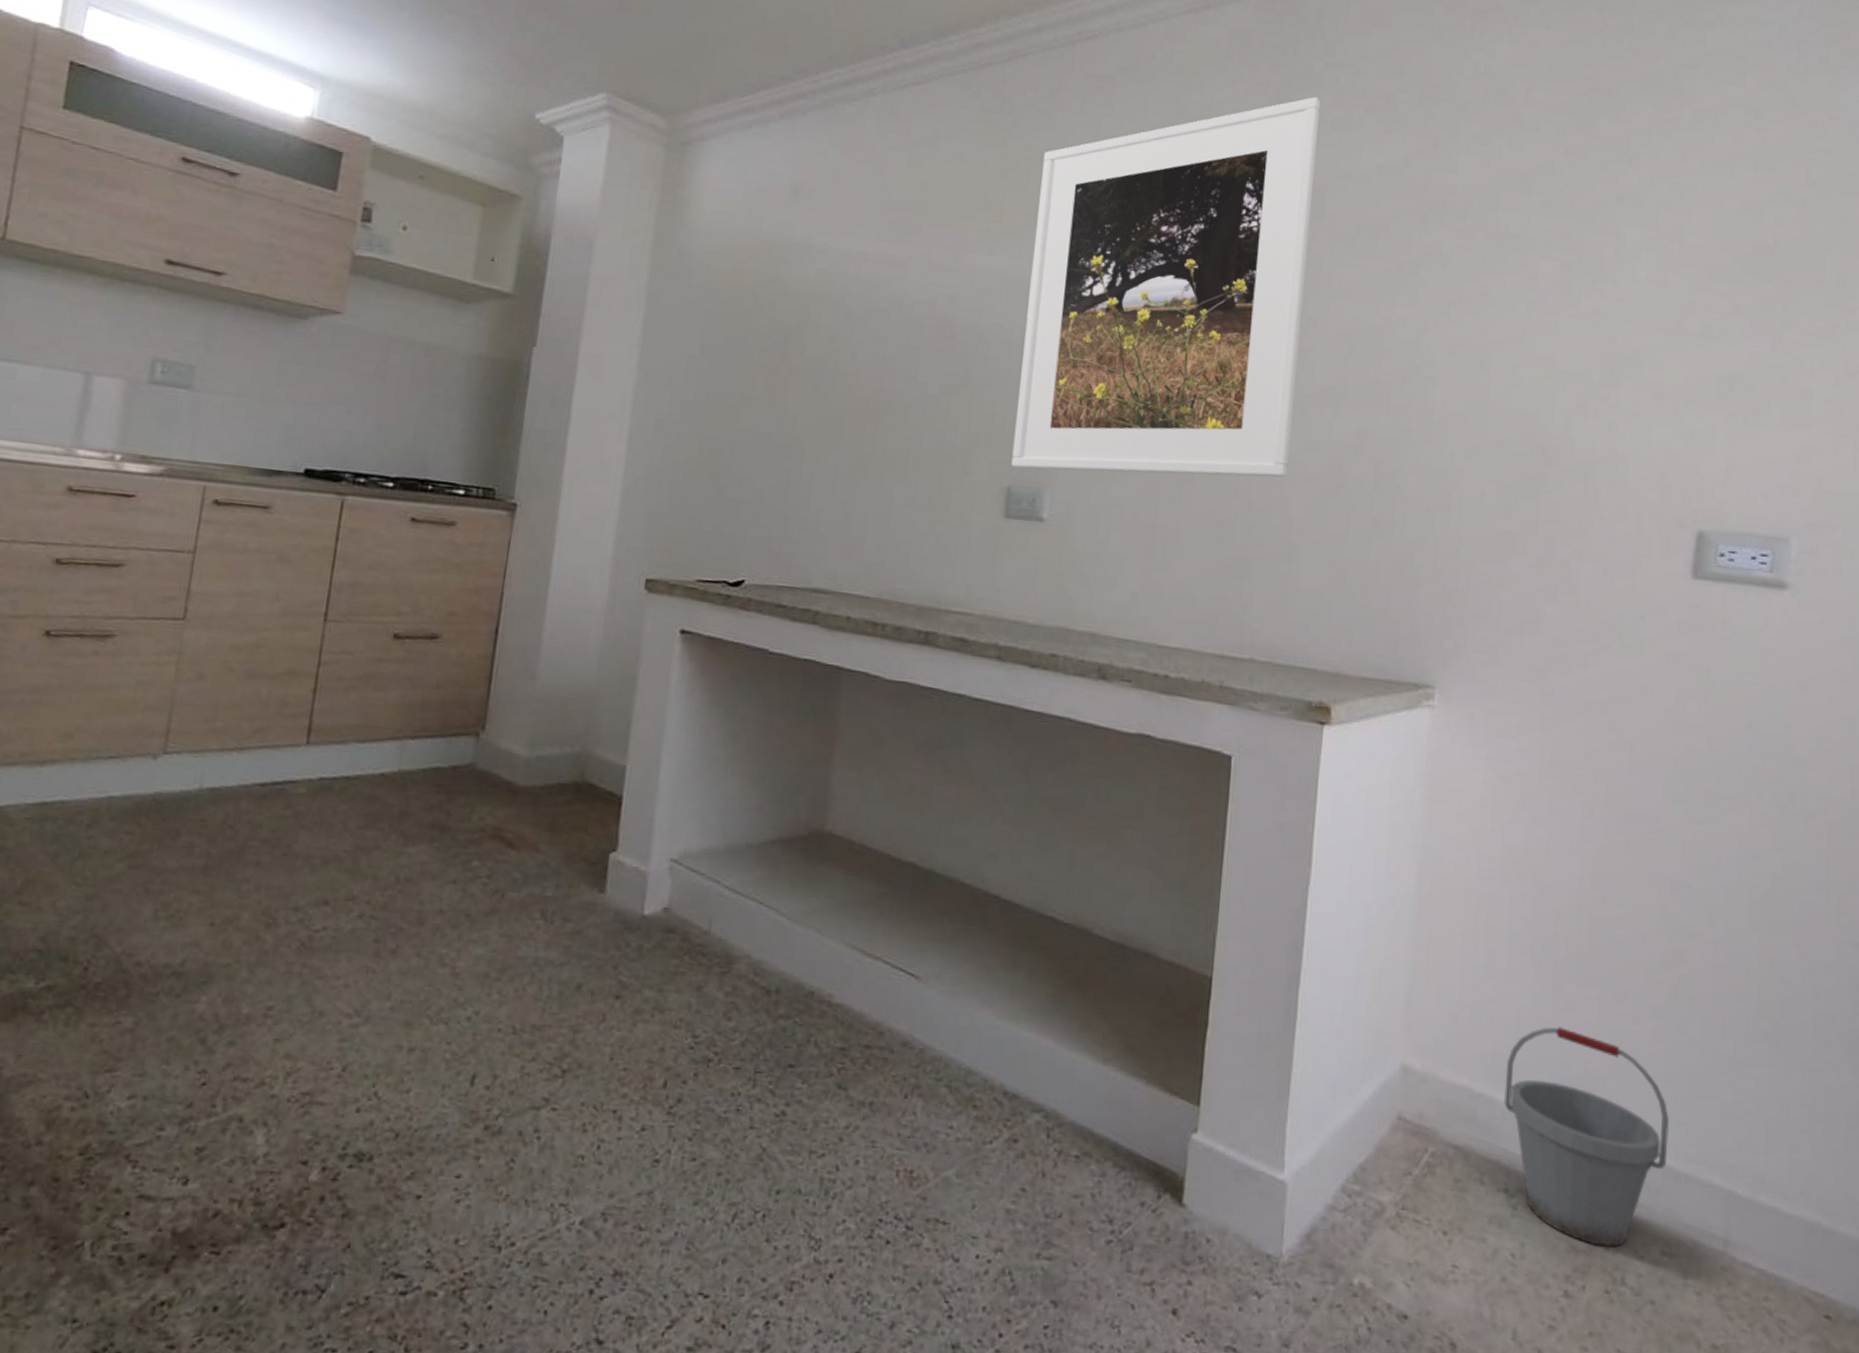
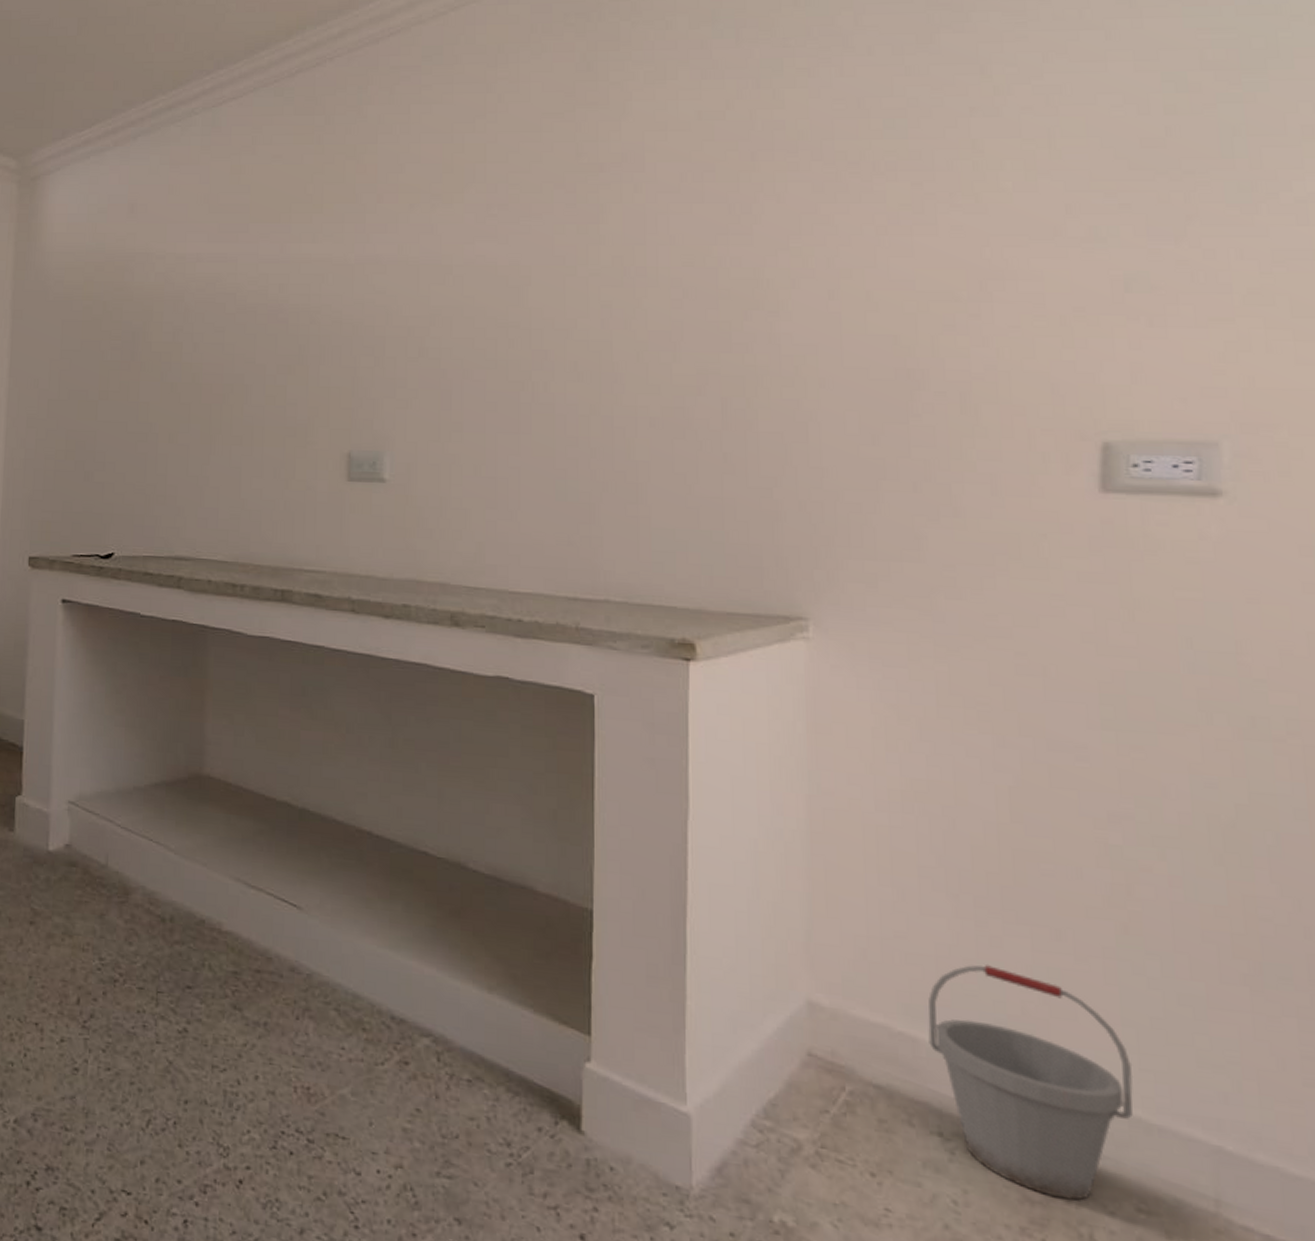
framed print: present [1011,96,1321,478] -> none [350,55,631,435]

